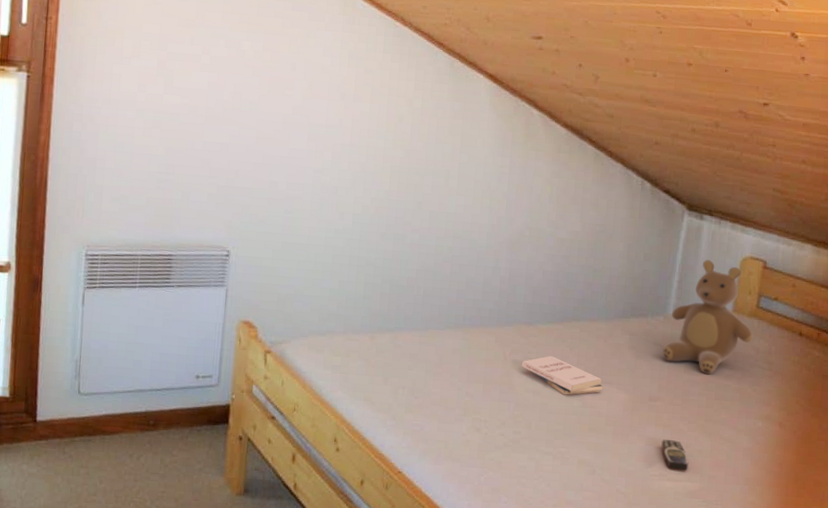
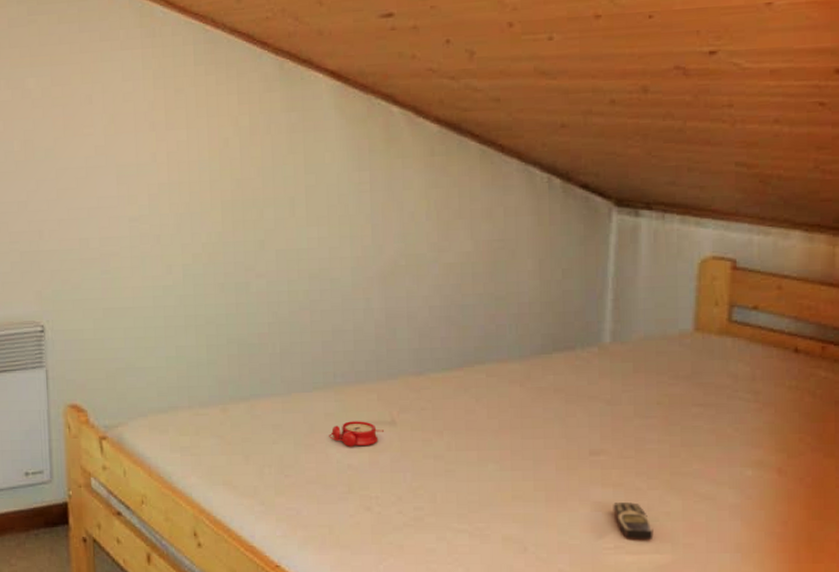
alarm clock: none [454,357,497,378] -> present [329,421,384,447]
books: present [521,355,603,395] -> none [414,410,525,458]
teddy bear: present [662,260,754,375] -> none [600,267,728,415]

